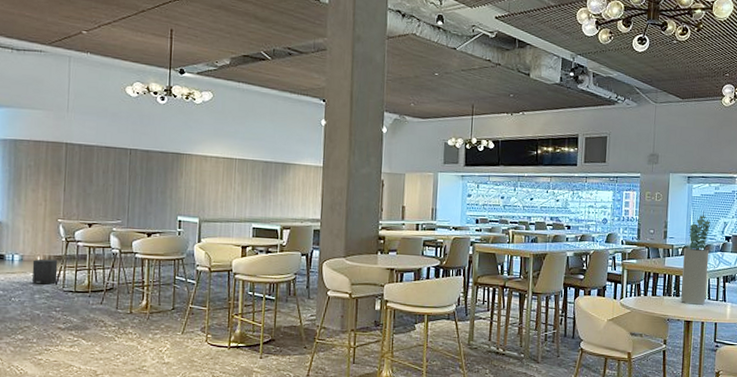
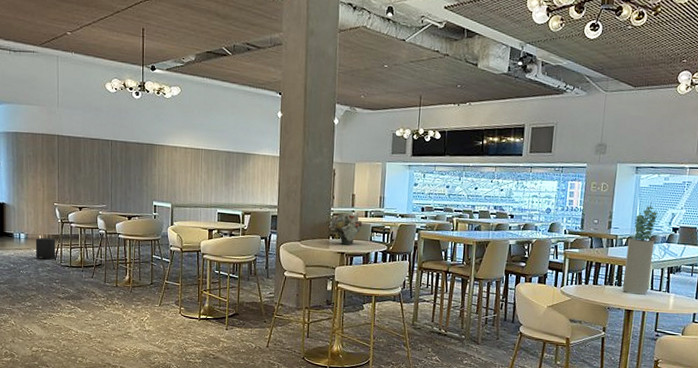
flower arrangement: none [376,226,414,261] -> present [328,213,363,246]

